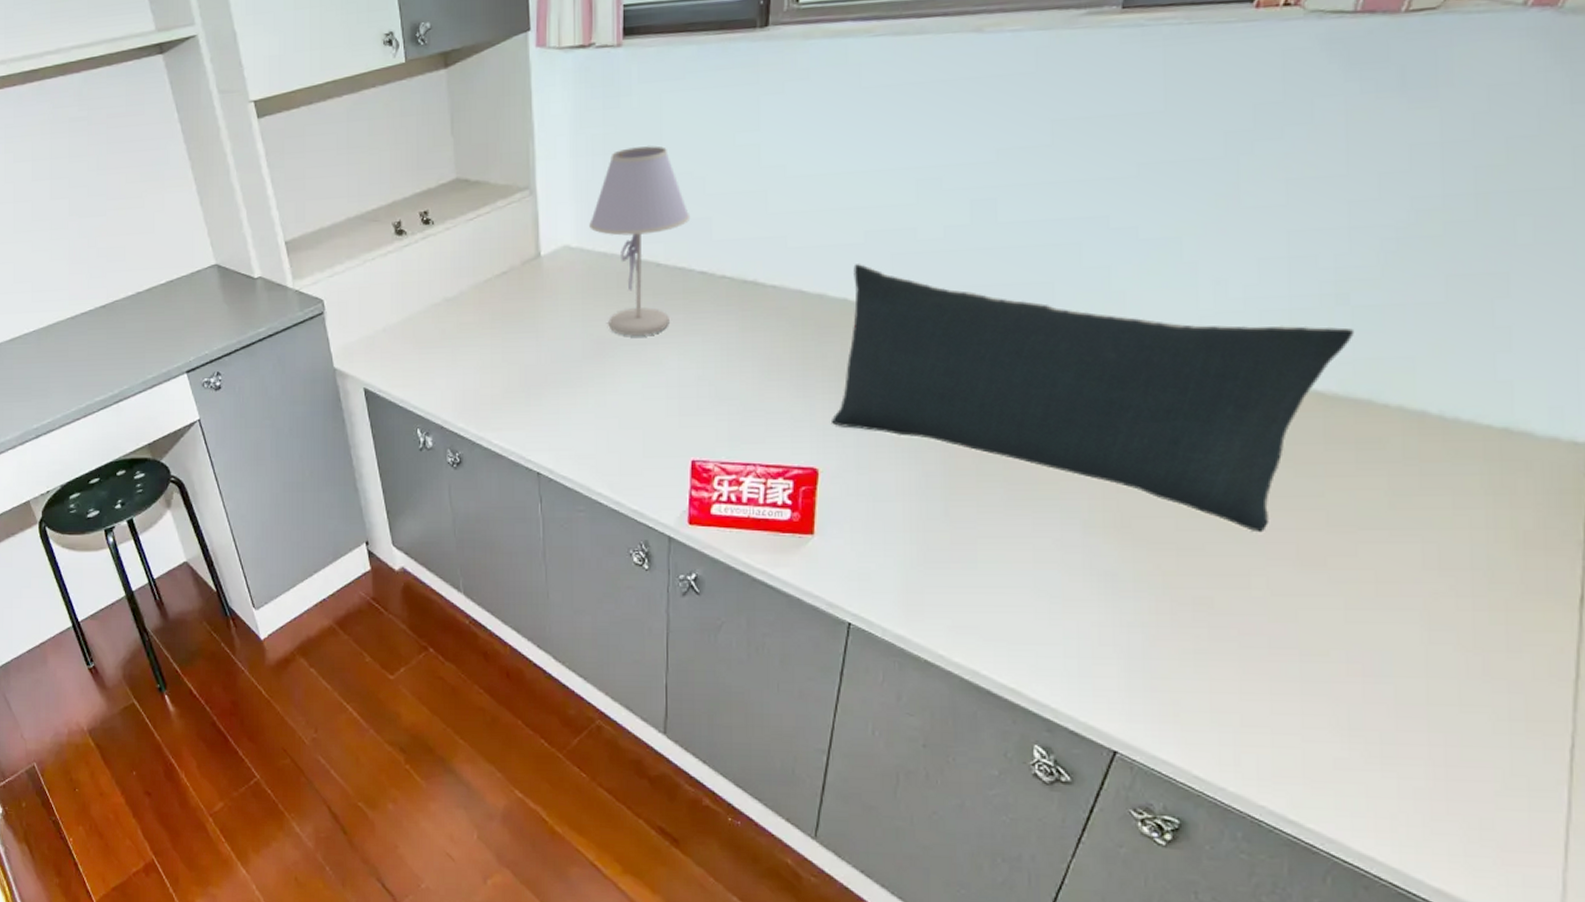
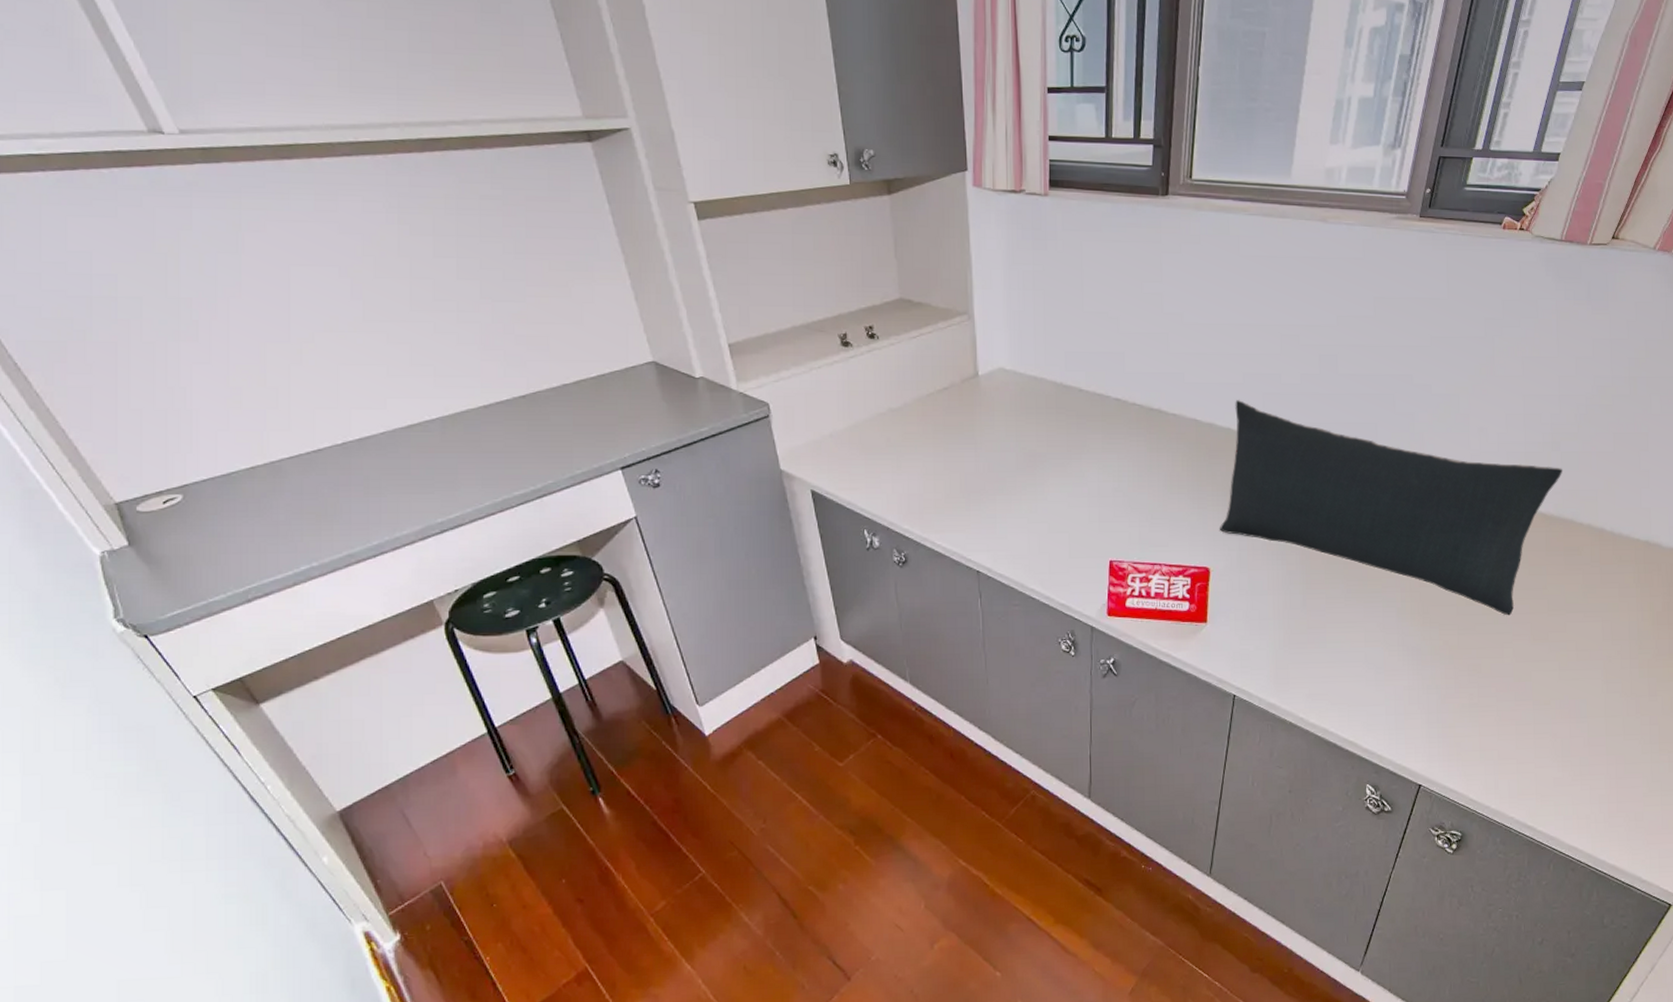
table lamp: present [589,146,691,336] -> none [1021,286,1107,451]

